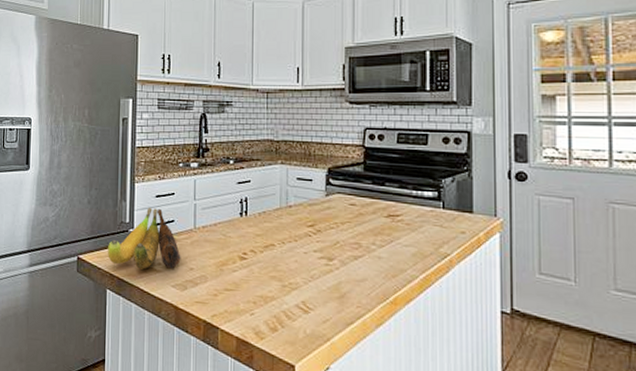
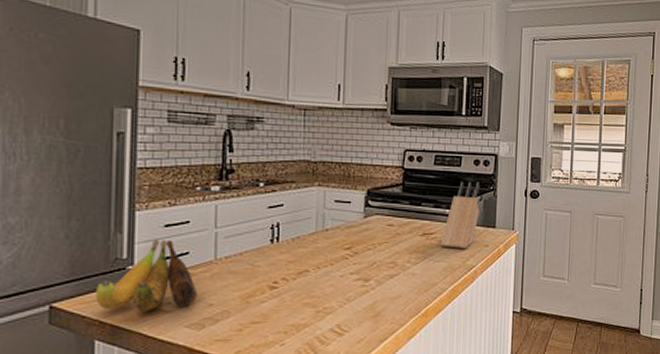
knife block: none [408,160,452,234] -> present [440,181,480,248]

